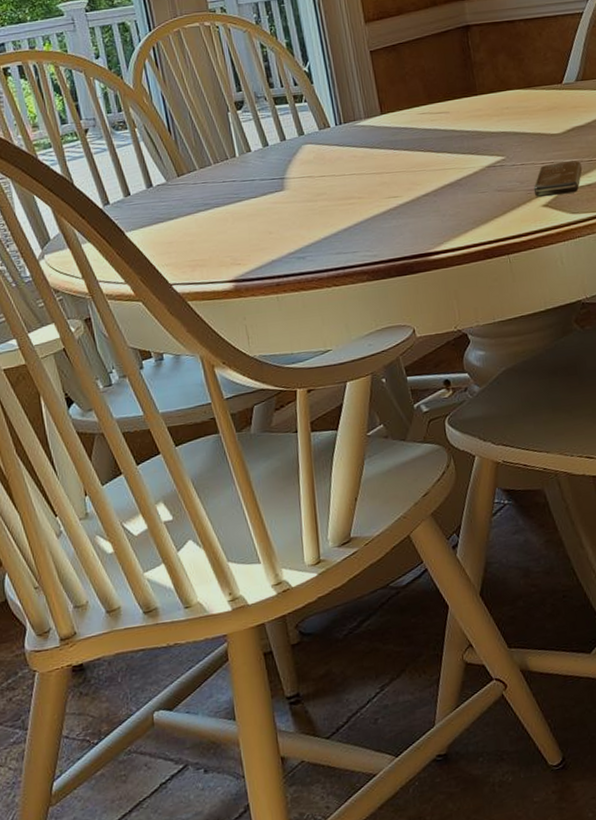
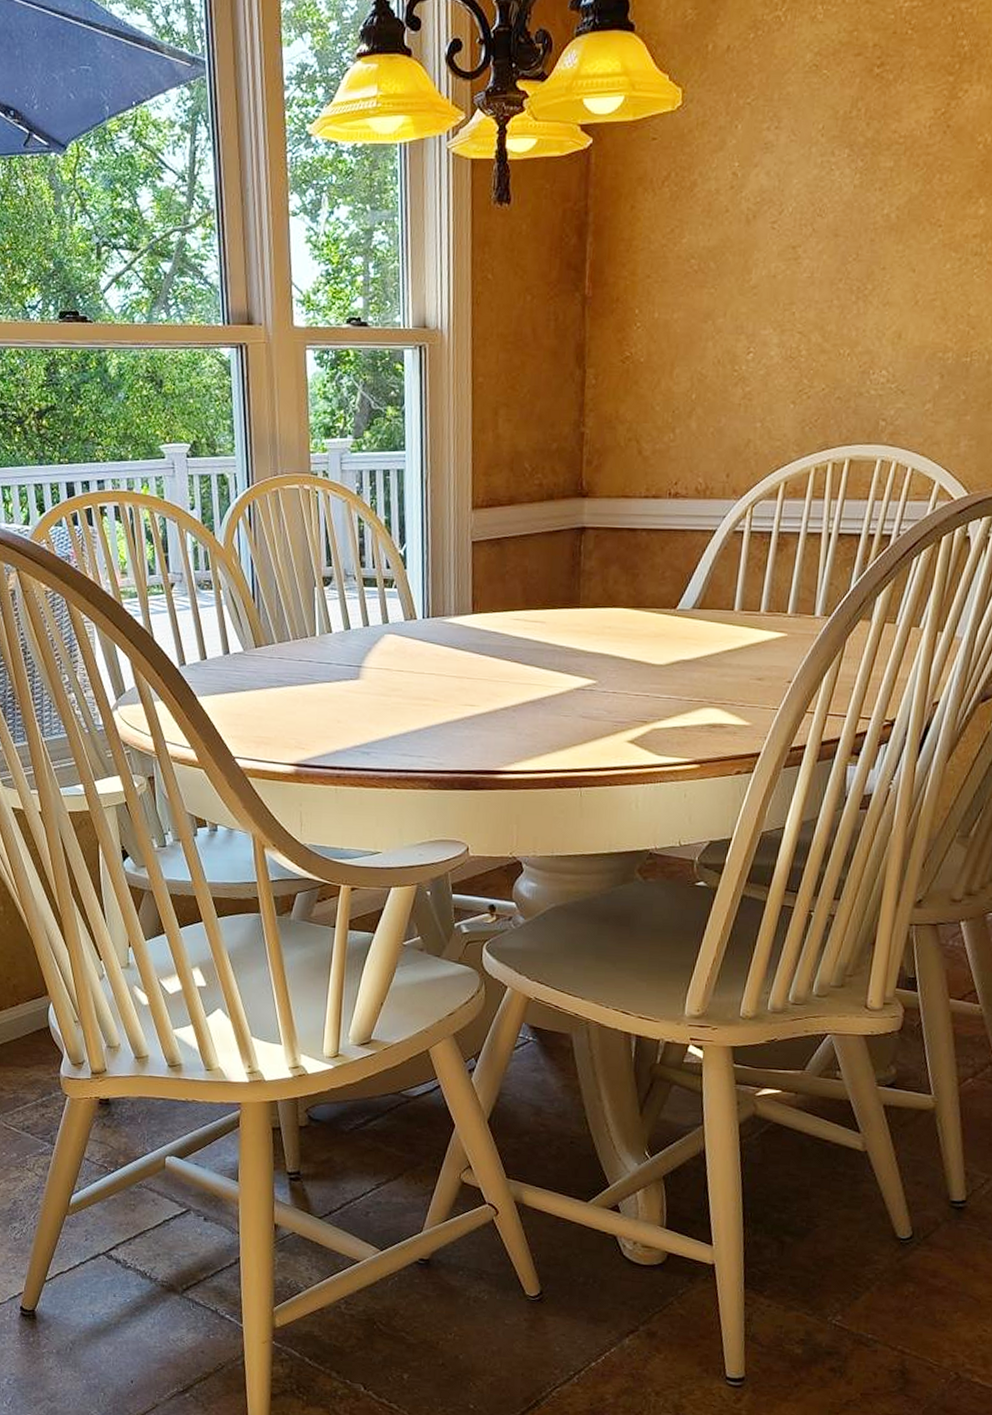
mobile phone: present [533,160,583,198] -> none [621,697,680,733]

